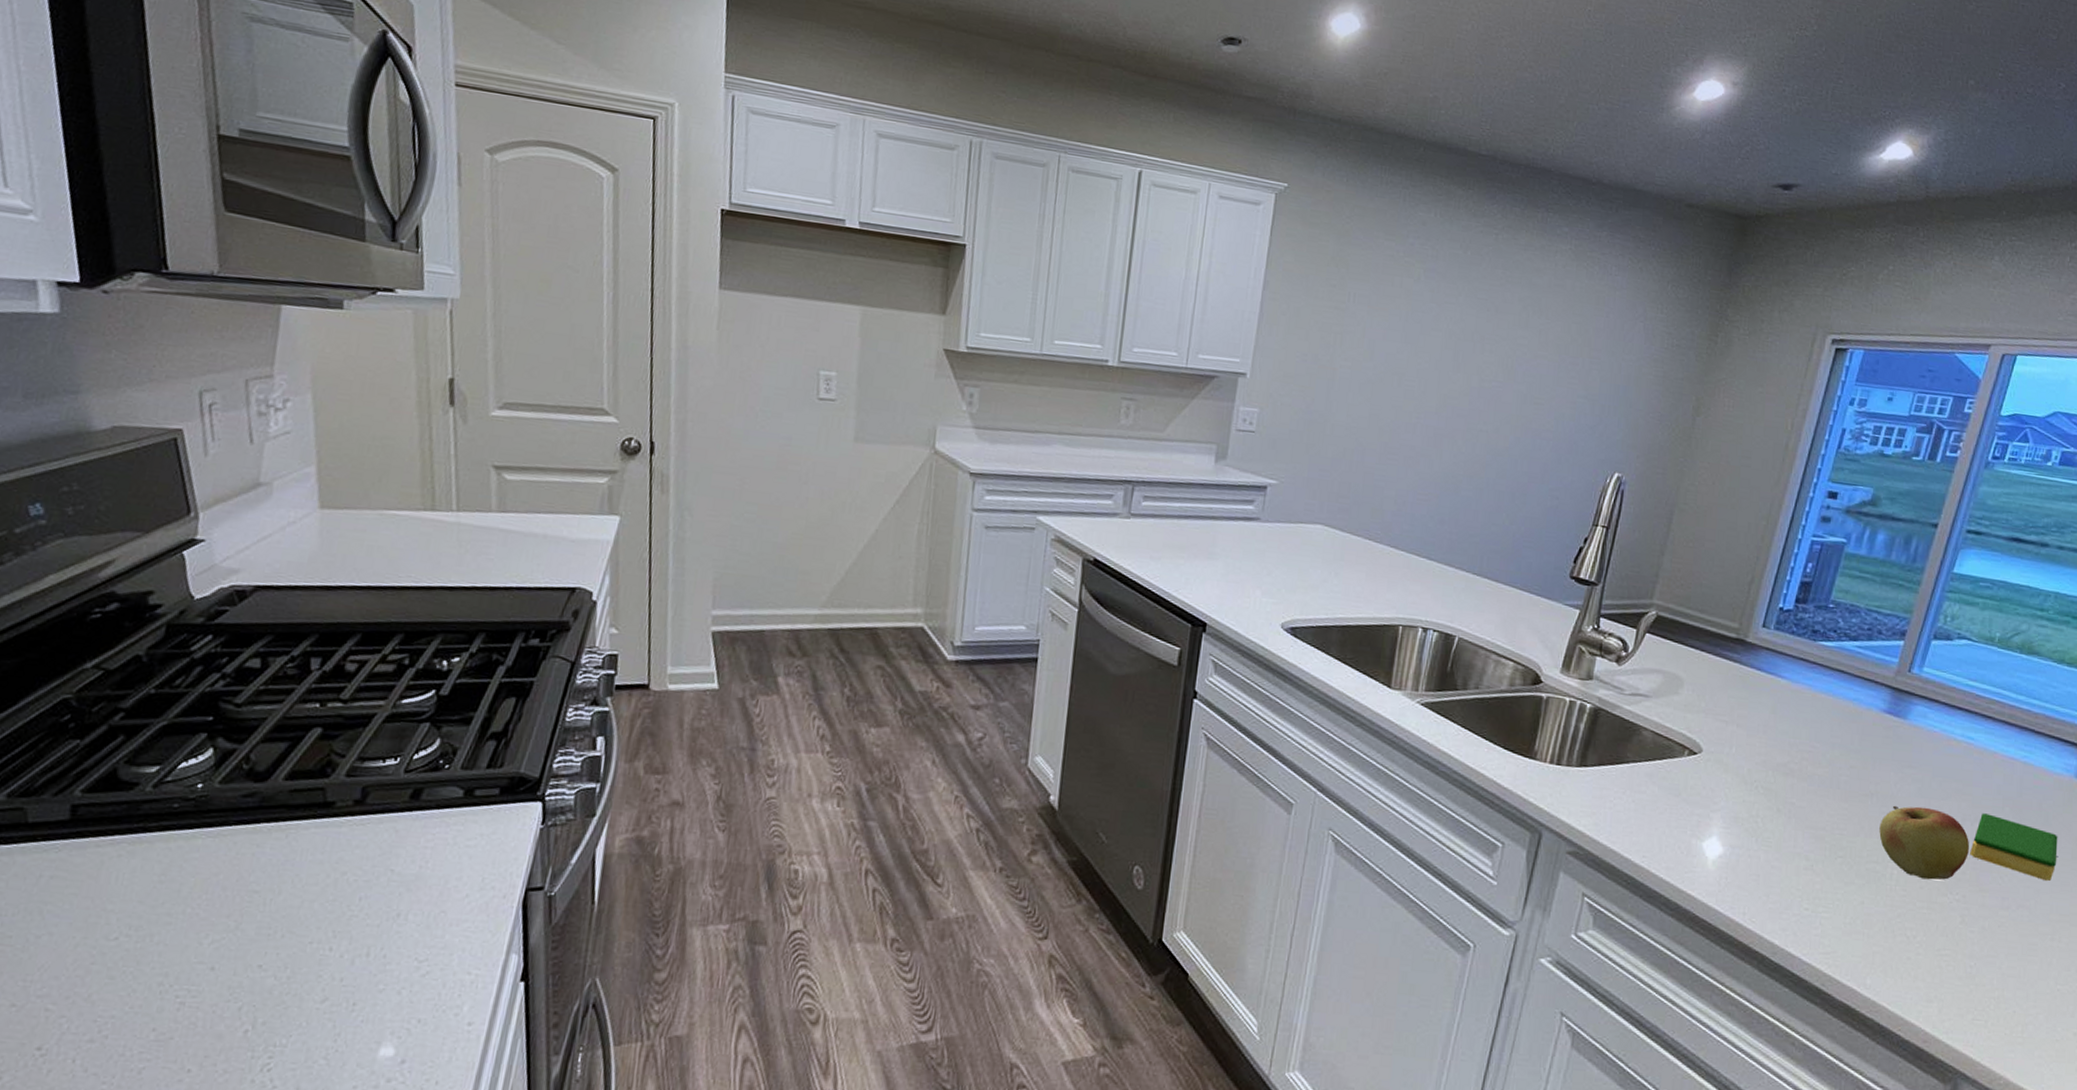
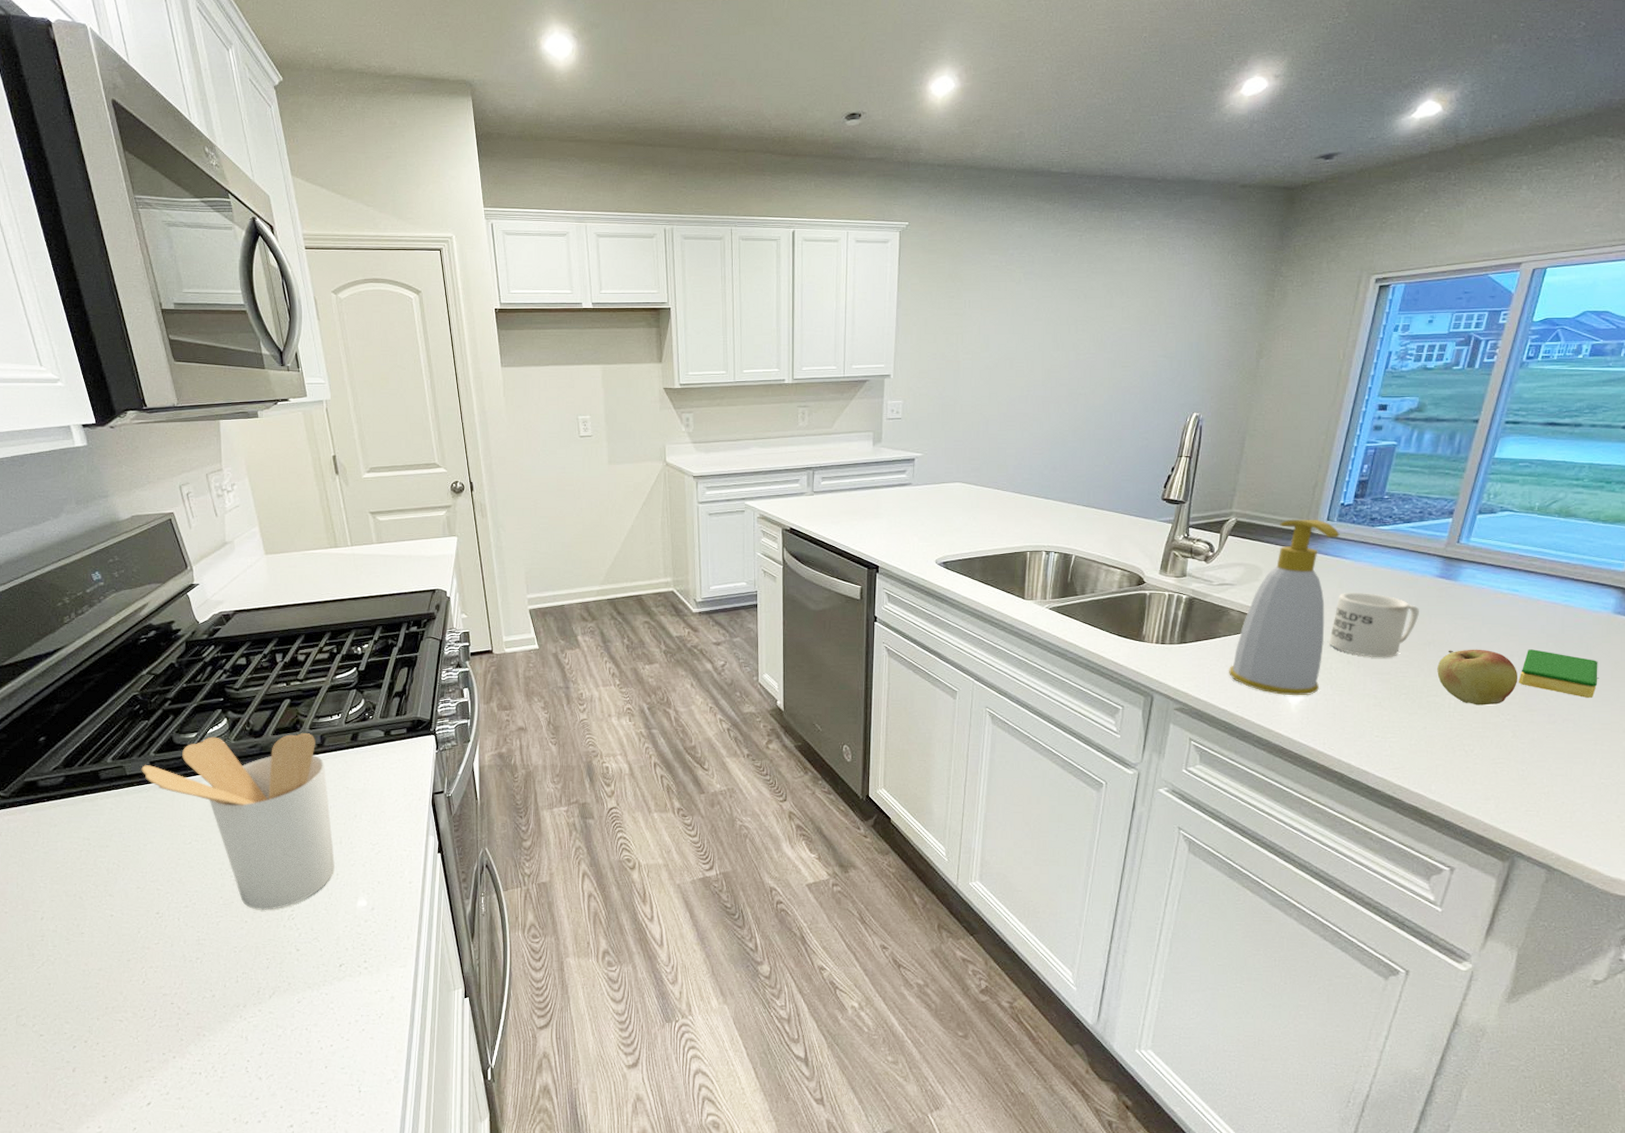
utensil holder: none [54,773,362,1055] -> present [141,732,335,910]
soap bottle: none [1636,620,1776,849] -> present [1229,519,1340,696]
mug: none [1756,720,1862,809] -> present [1328,593,1419,658]

